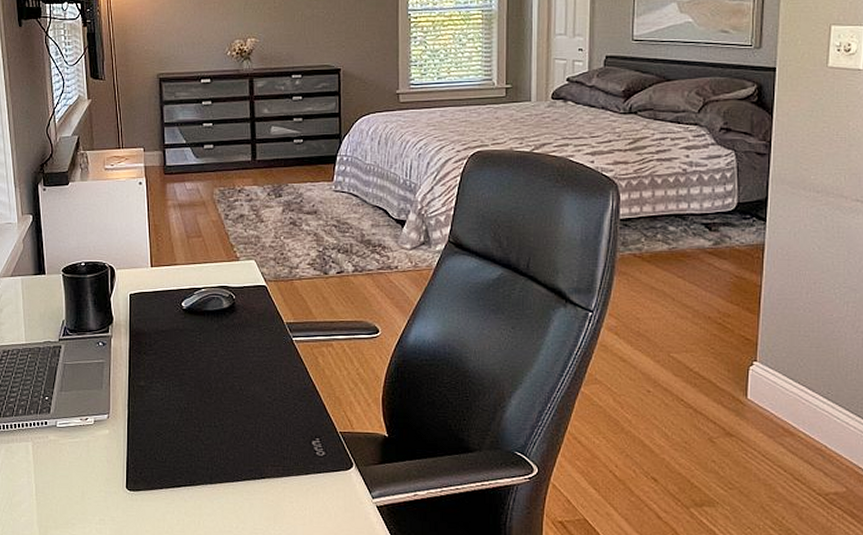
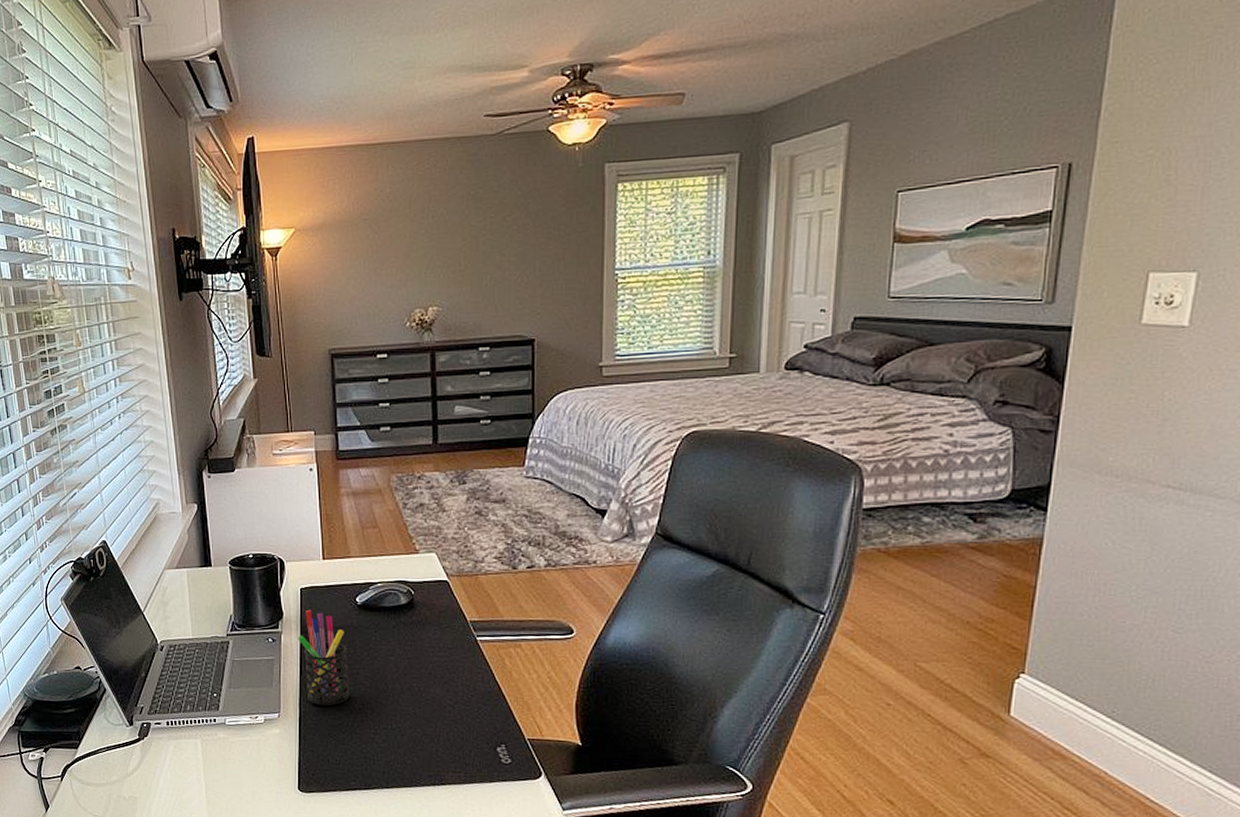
pen holder: none [127,314,176,406] -> present [298,609,350,706]

